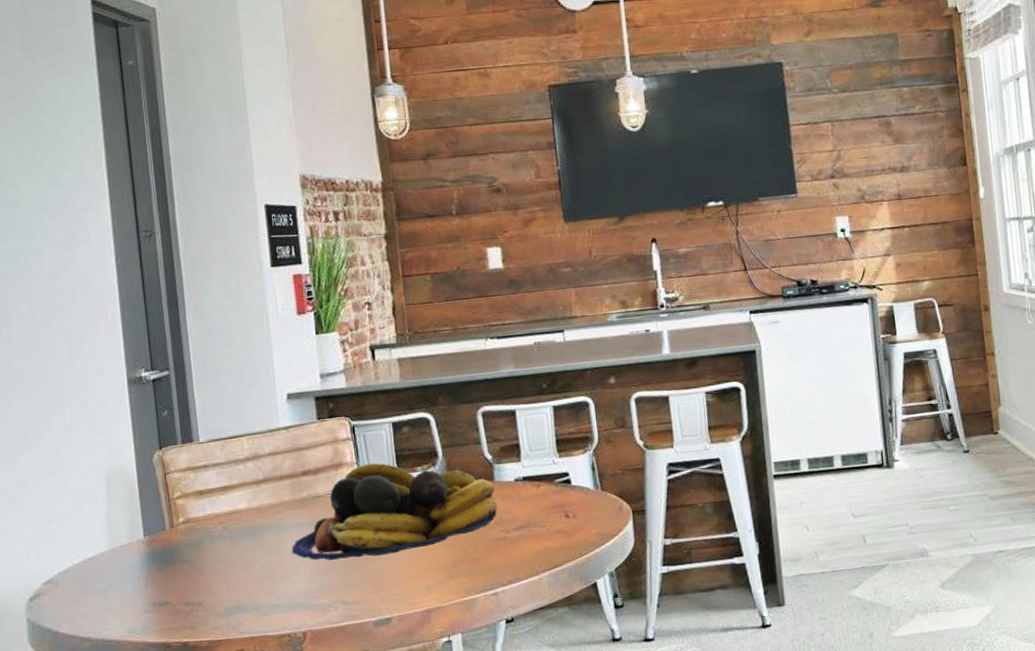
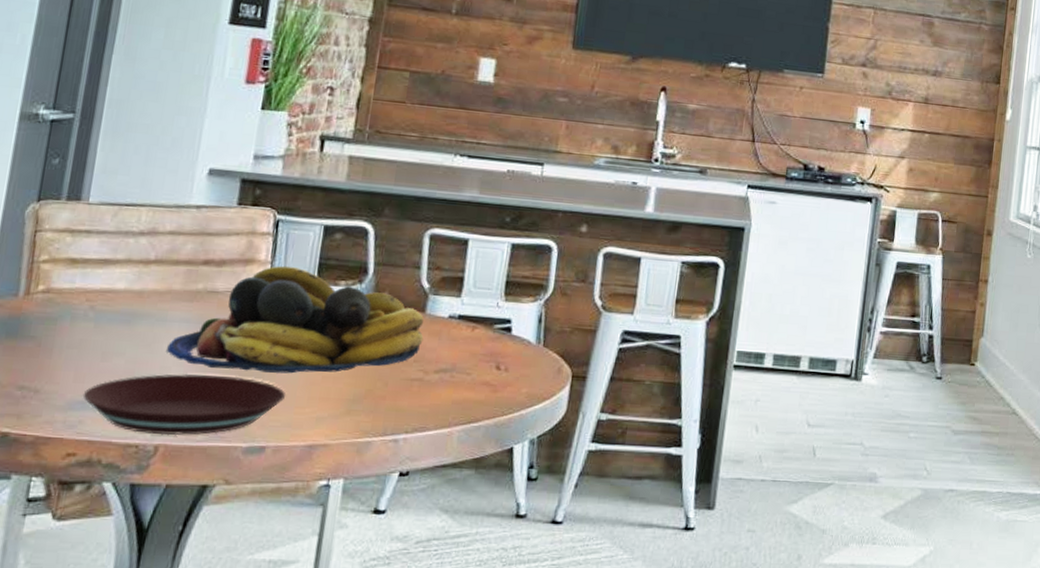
plate: none [236,563,397,624] -> present [82,374,286,436]

